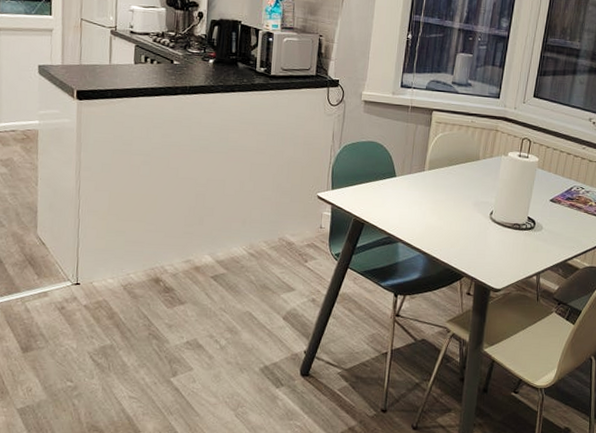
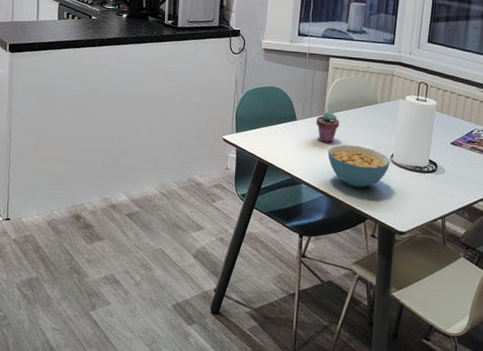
potted succulent: none [416,167,440,200] -> present [316,111,339,143]
cereal bowl: none [426,202,489,245] -> present [327,145,390,187]

